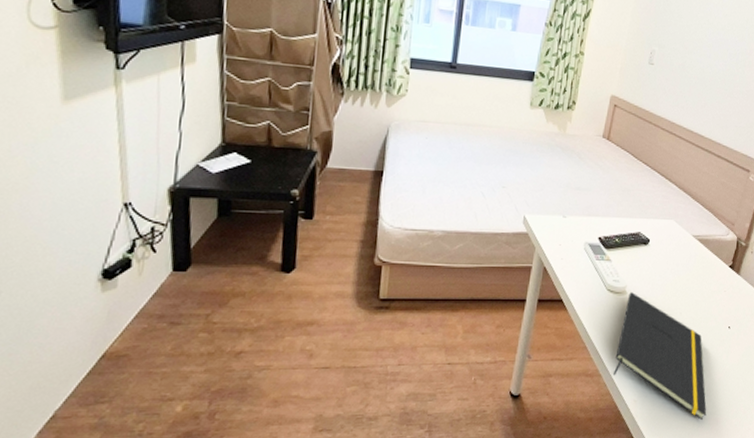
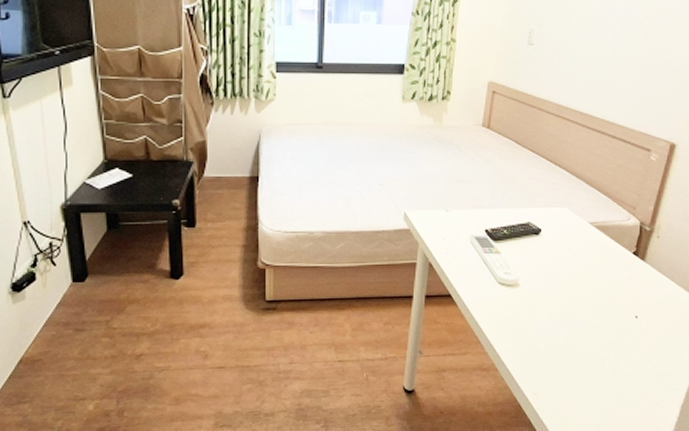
notepad: present [612,292,707,421] -> none [510,284,616,414]

